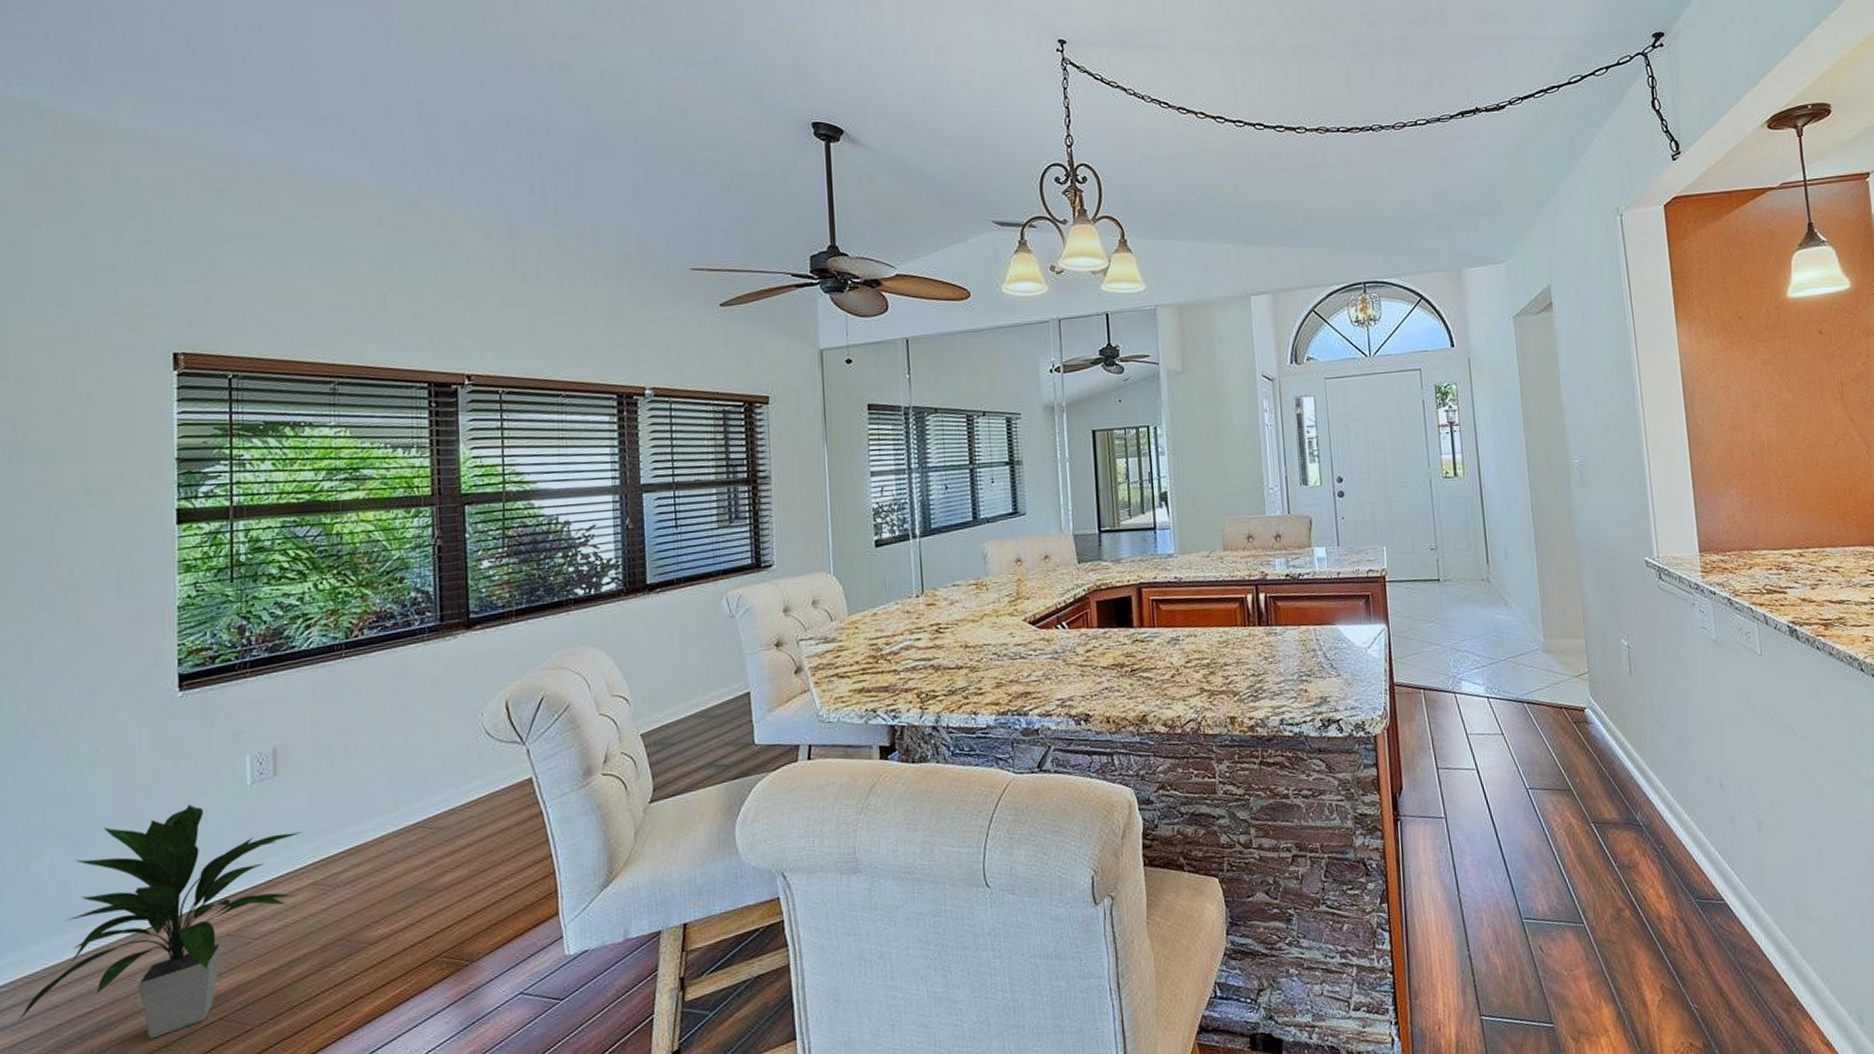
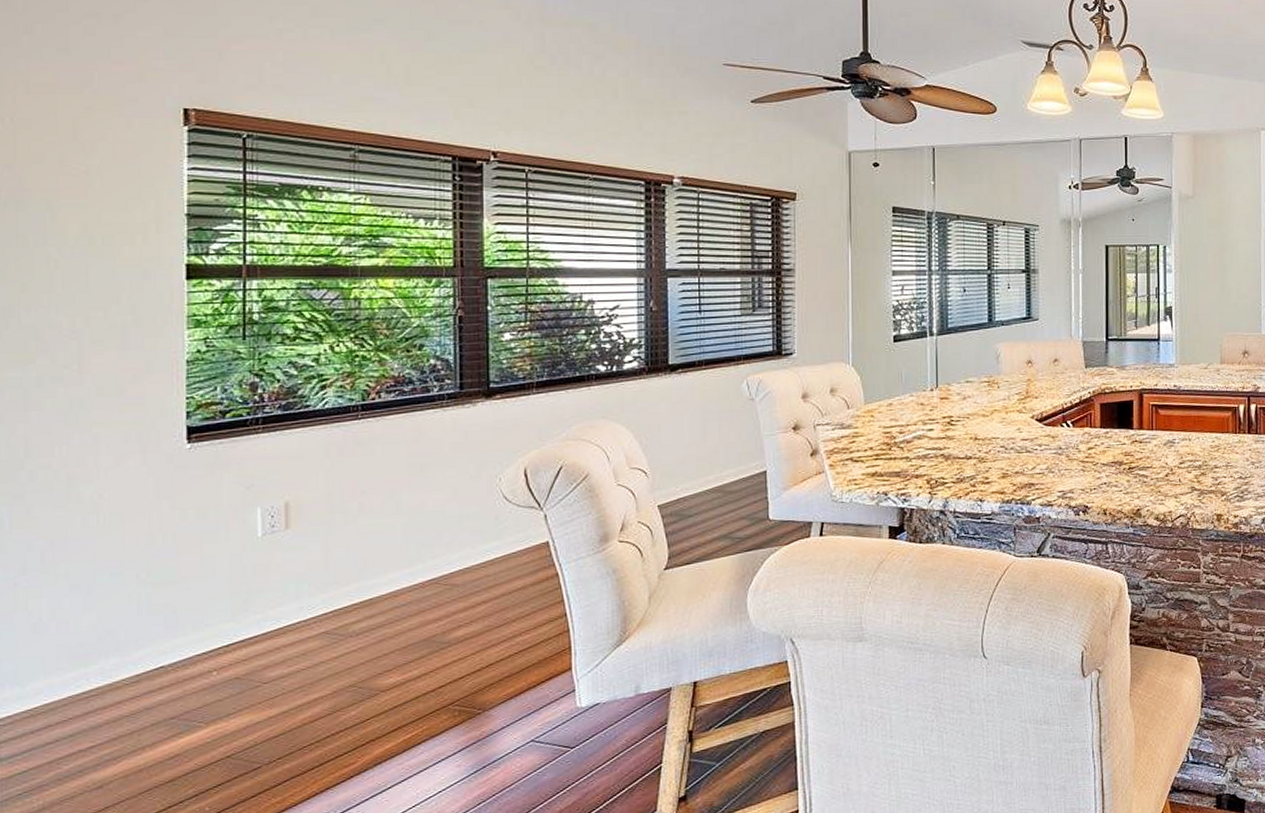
indoor plant: present [18,804,302,1039] -> none [16,552,314,774]

